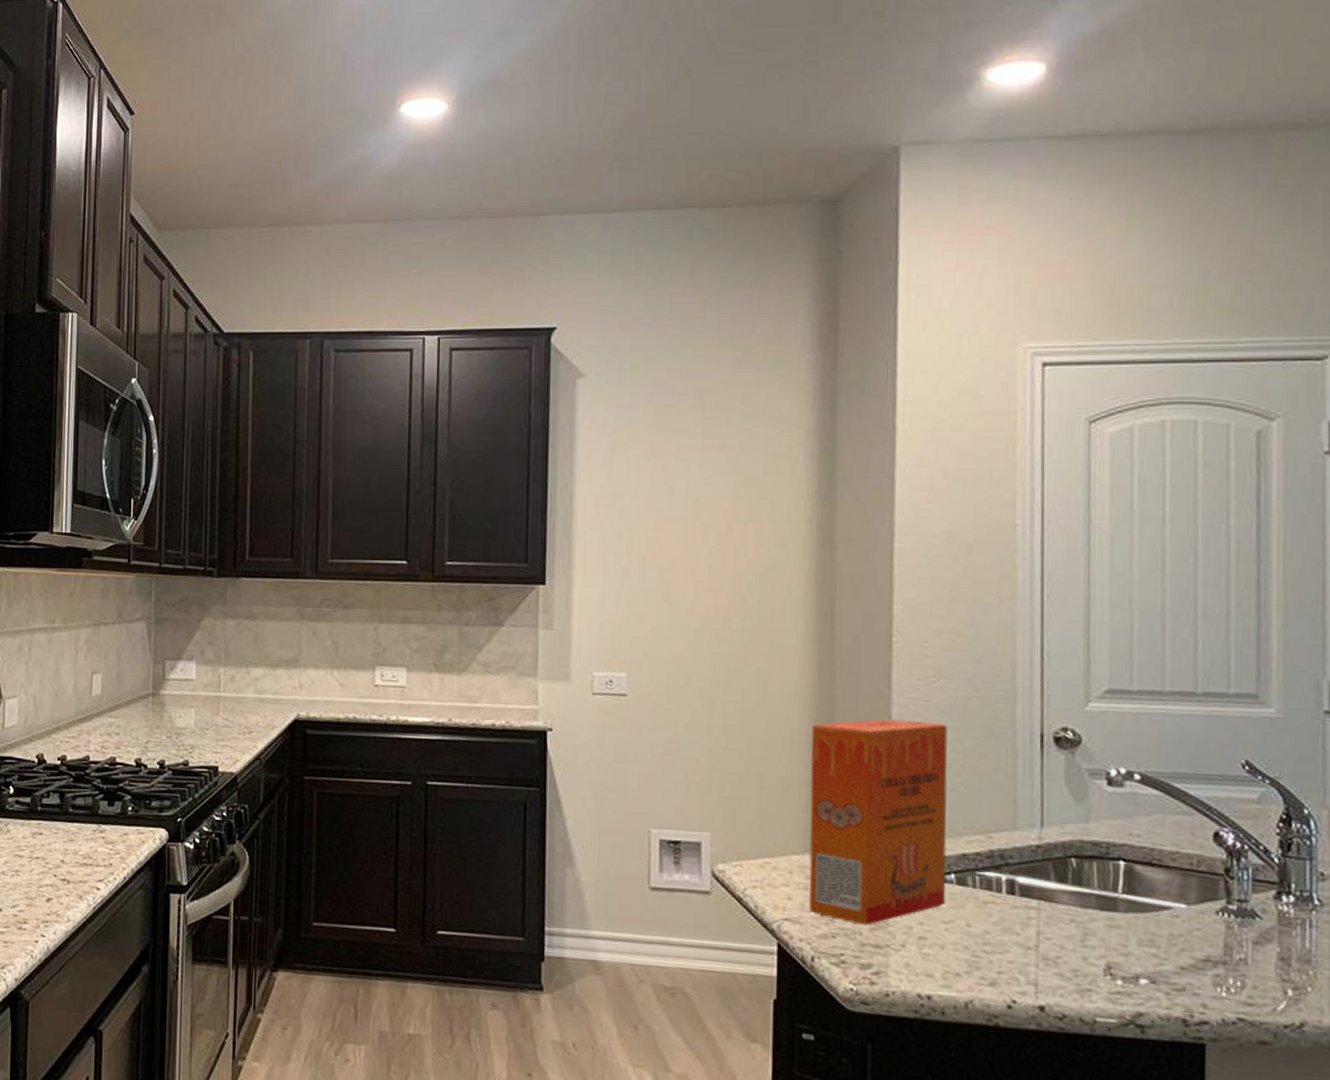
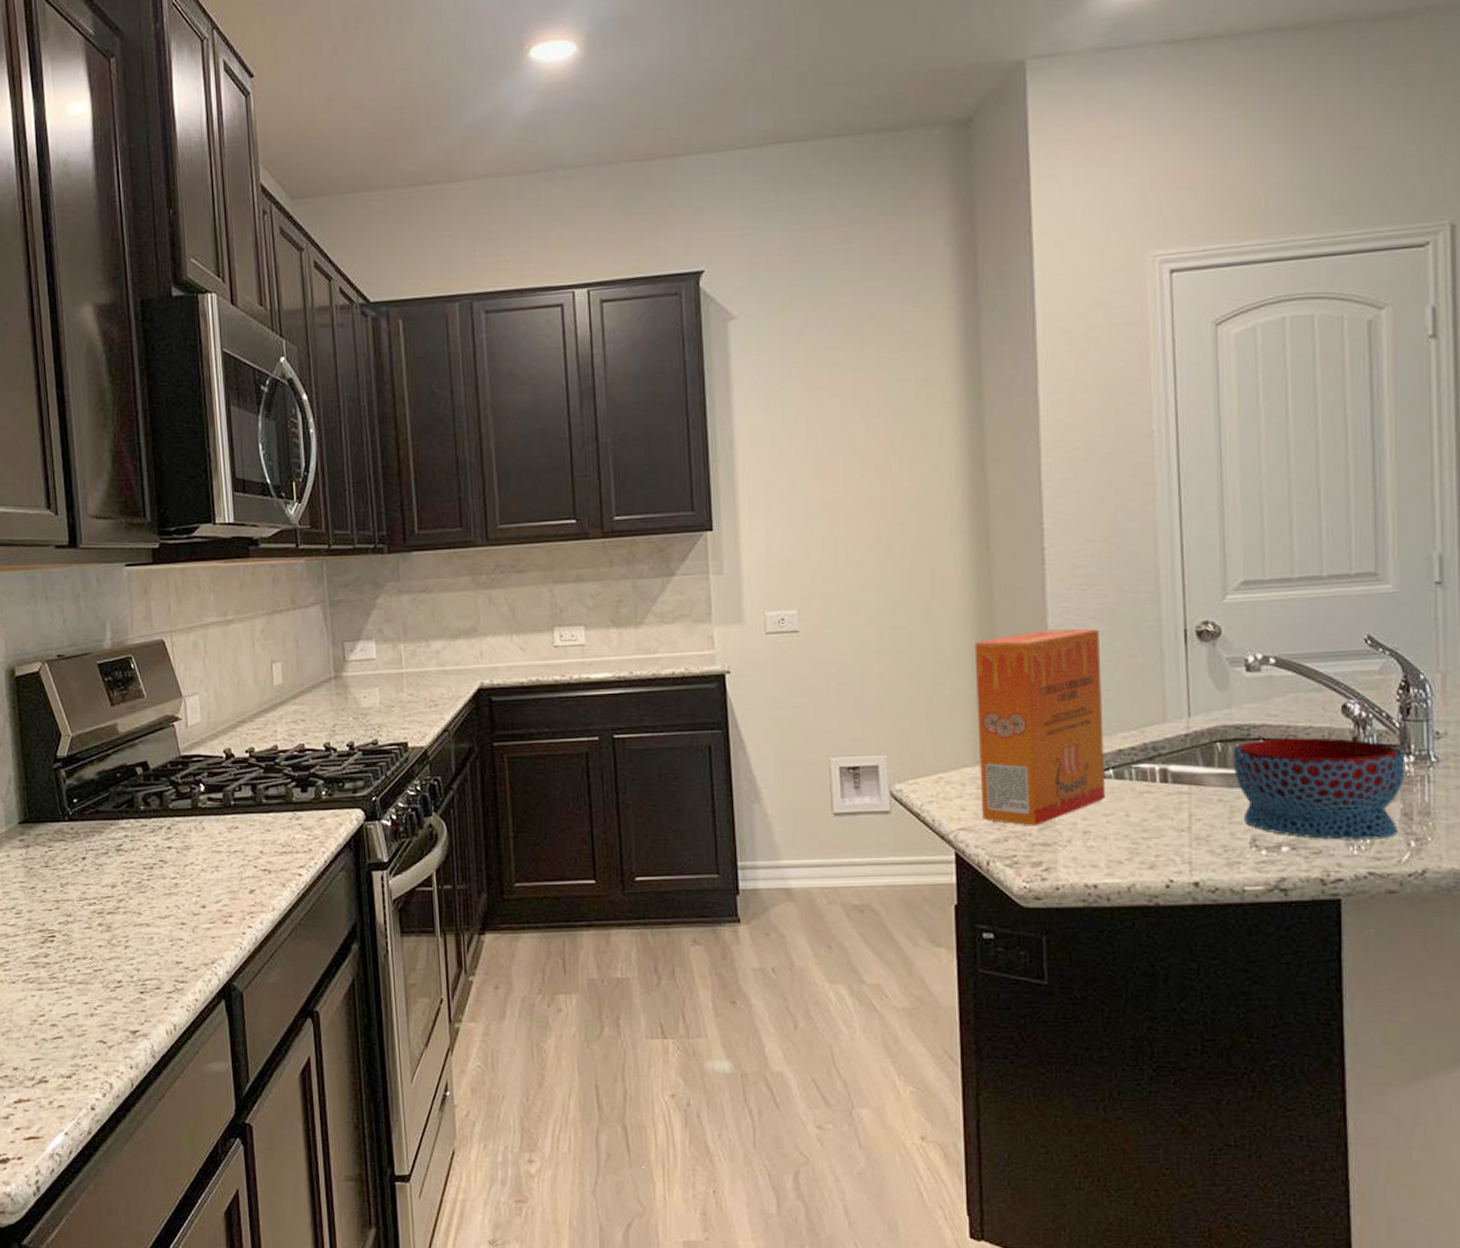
bowl: none [1089,859,1285,984] -> present [1233,737,1406,840]

